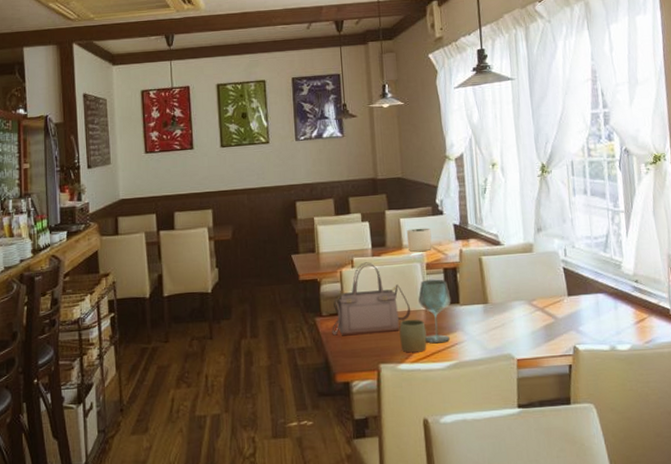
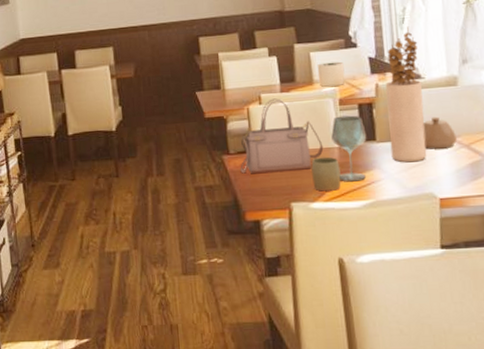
vase: none [468,196,506,325] -> present [385,26,427,163]
sugar bowl: none [502,281,532,312] -> present [423,116,457,149]

